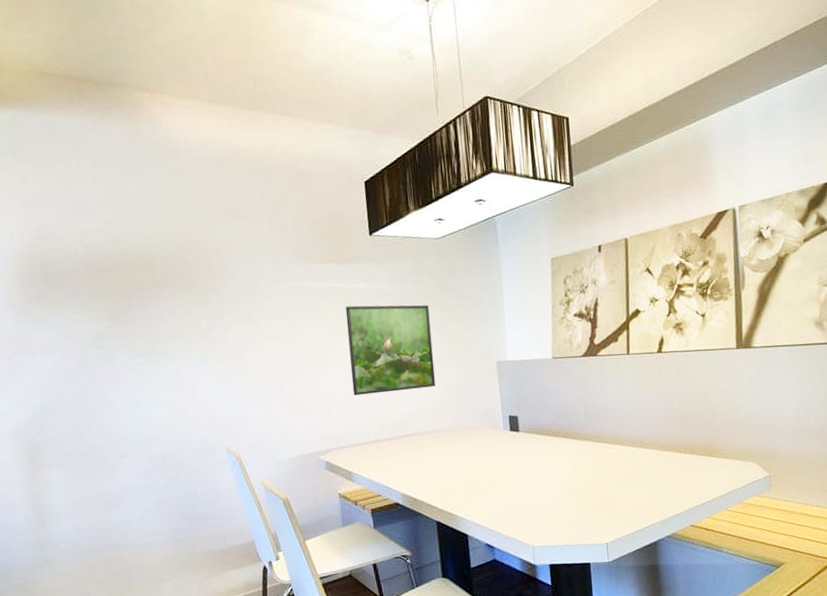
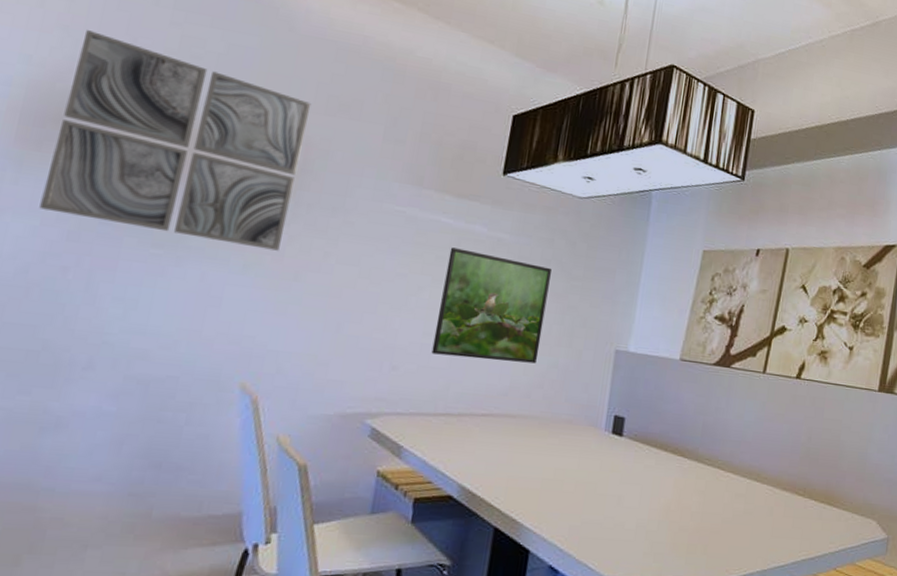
wall art: none [40,202,221,348] -> present [39,30,312,251]

